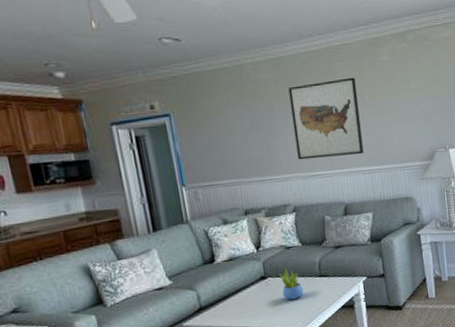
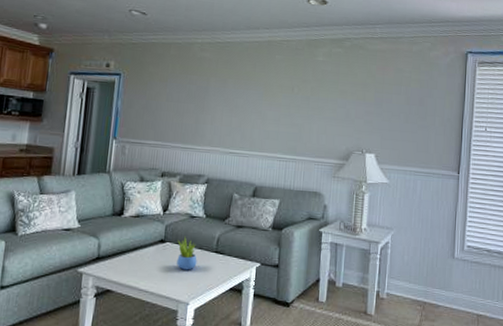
wall art: present [288,77,364,160] -> none [221,69,289,142]

